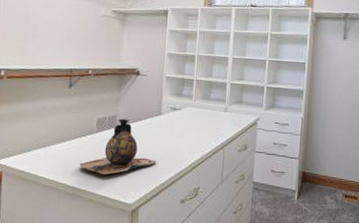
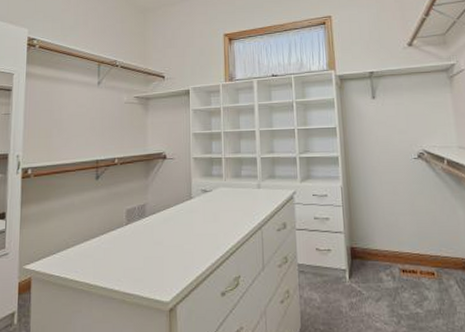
vase: present [79,118,157,175] -> none [111,207,191,272]

